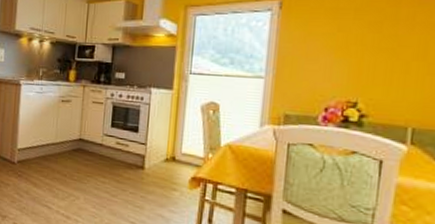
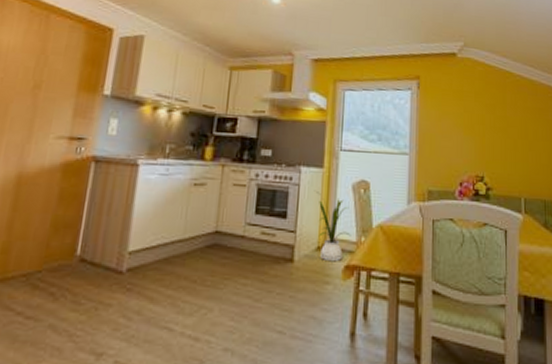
house plant: none [166,111,199,173] -> present [316,192,351,262]

